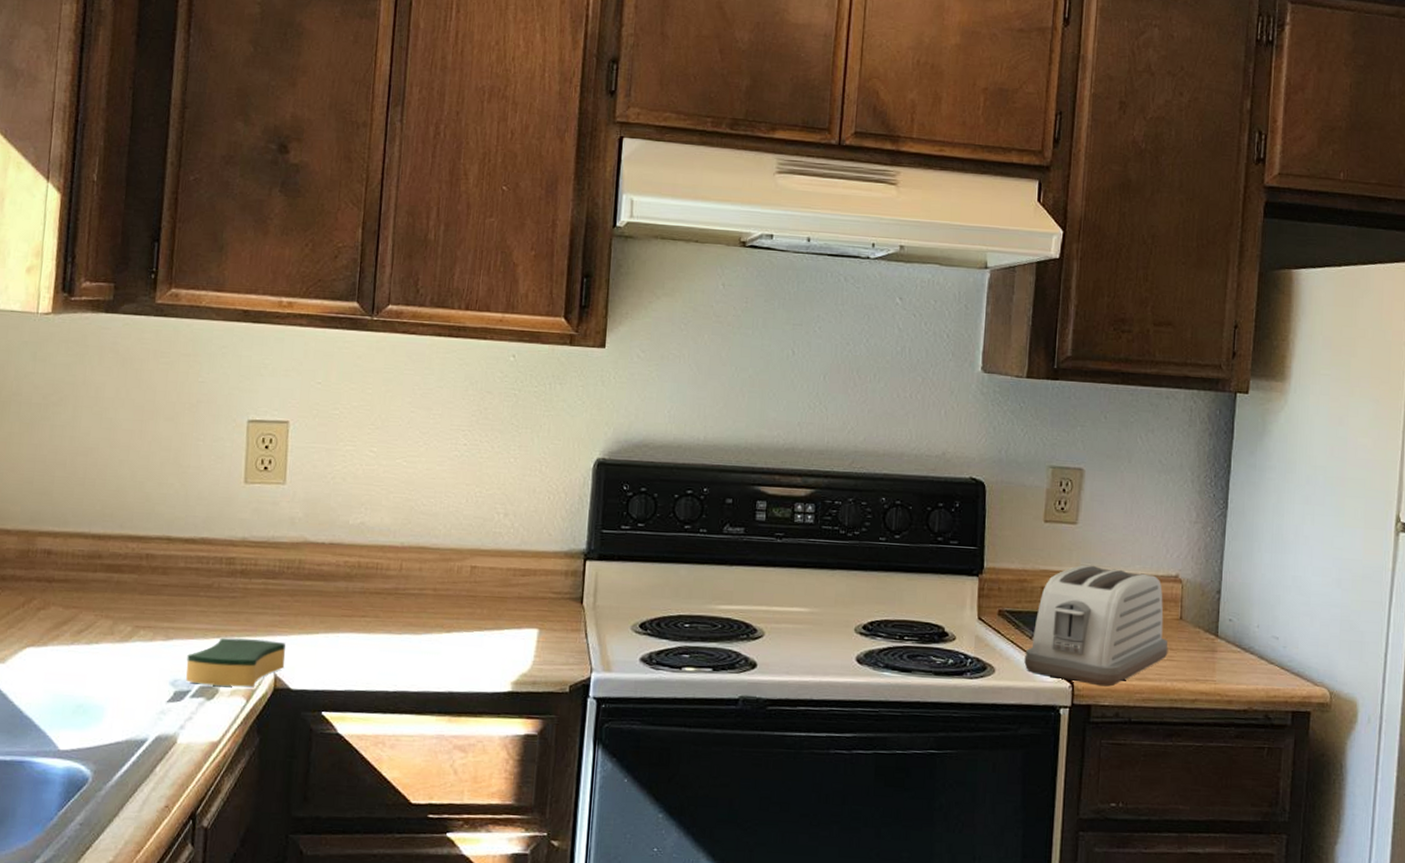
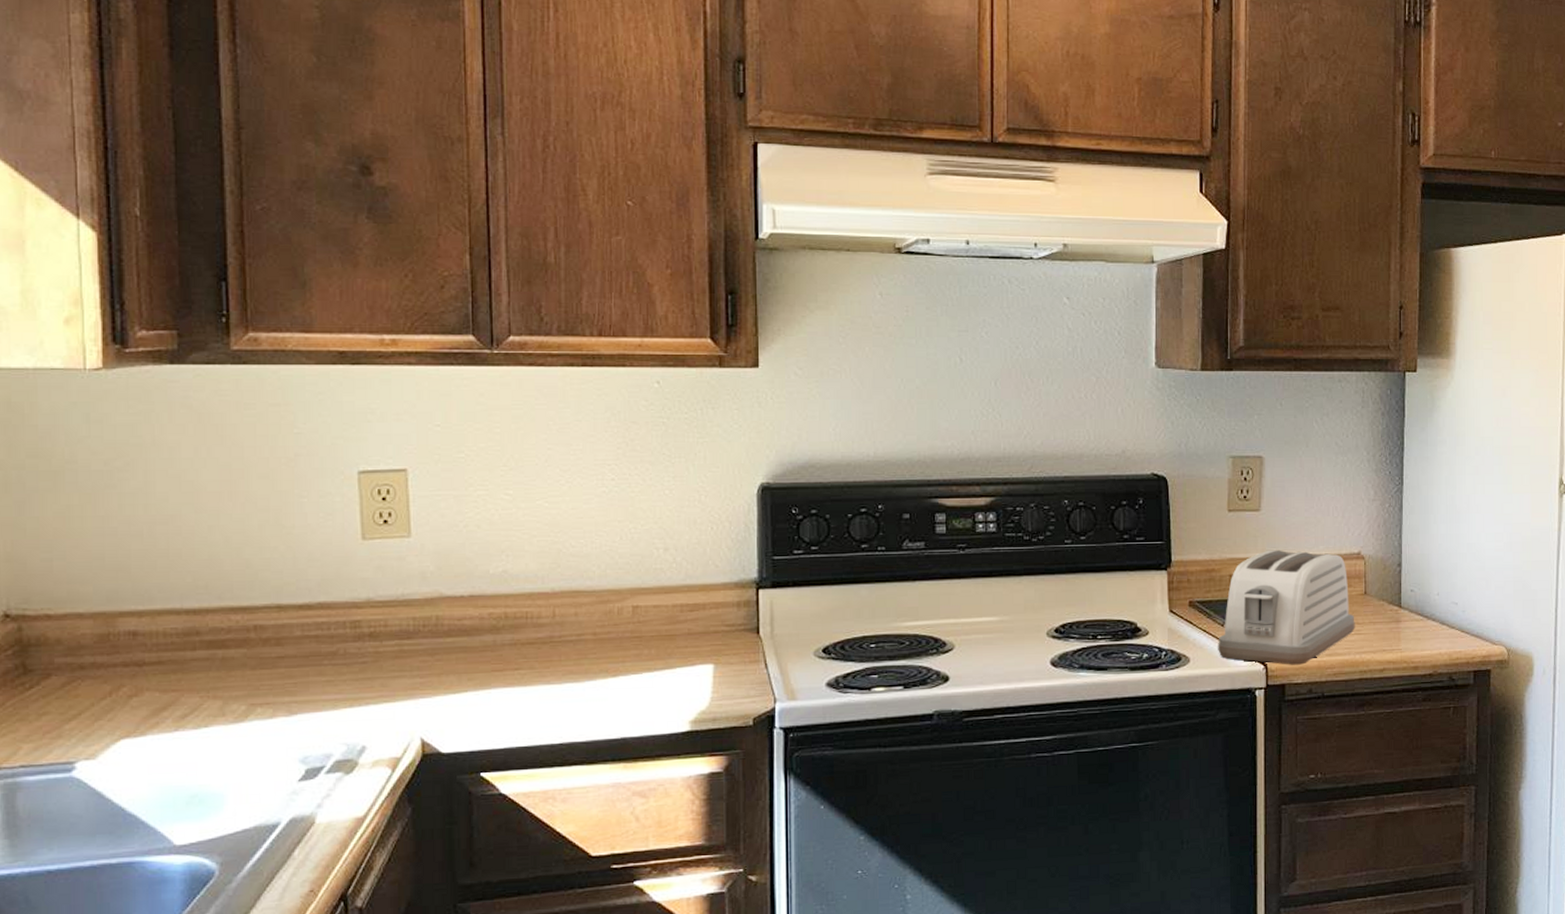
sponge: present [185,638,286,687] -> none [316,704,432,759]

